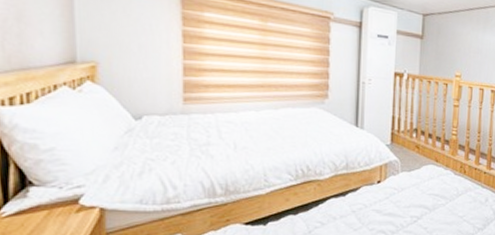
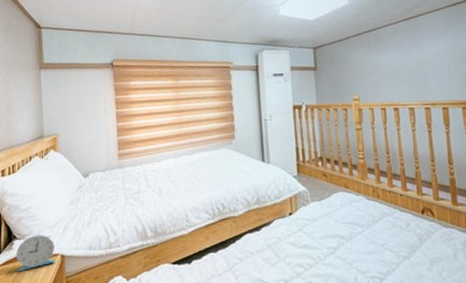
alarm clock: none [32,182,91,225] -> present [15,235,55,272]

